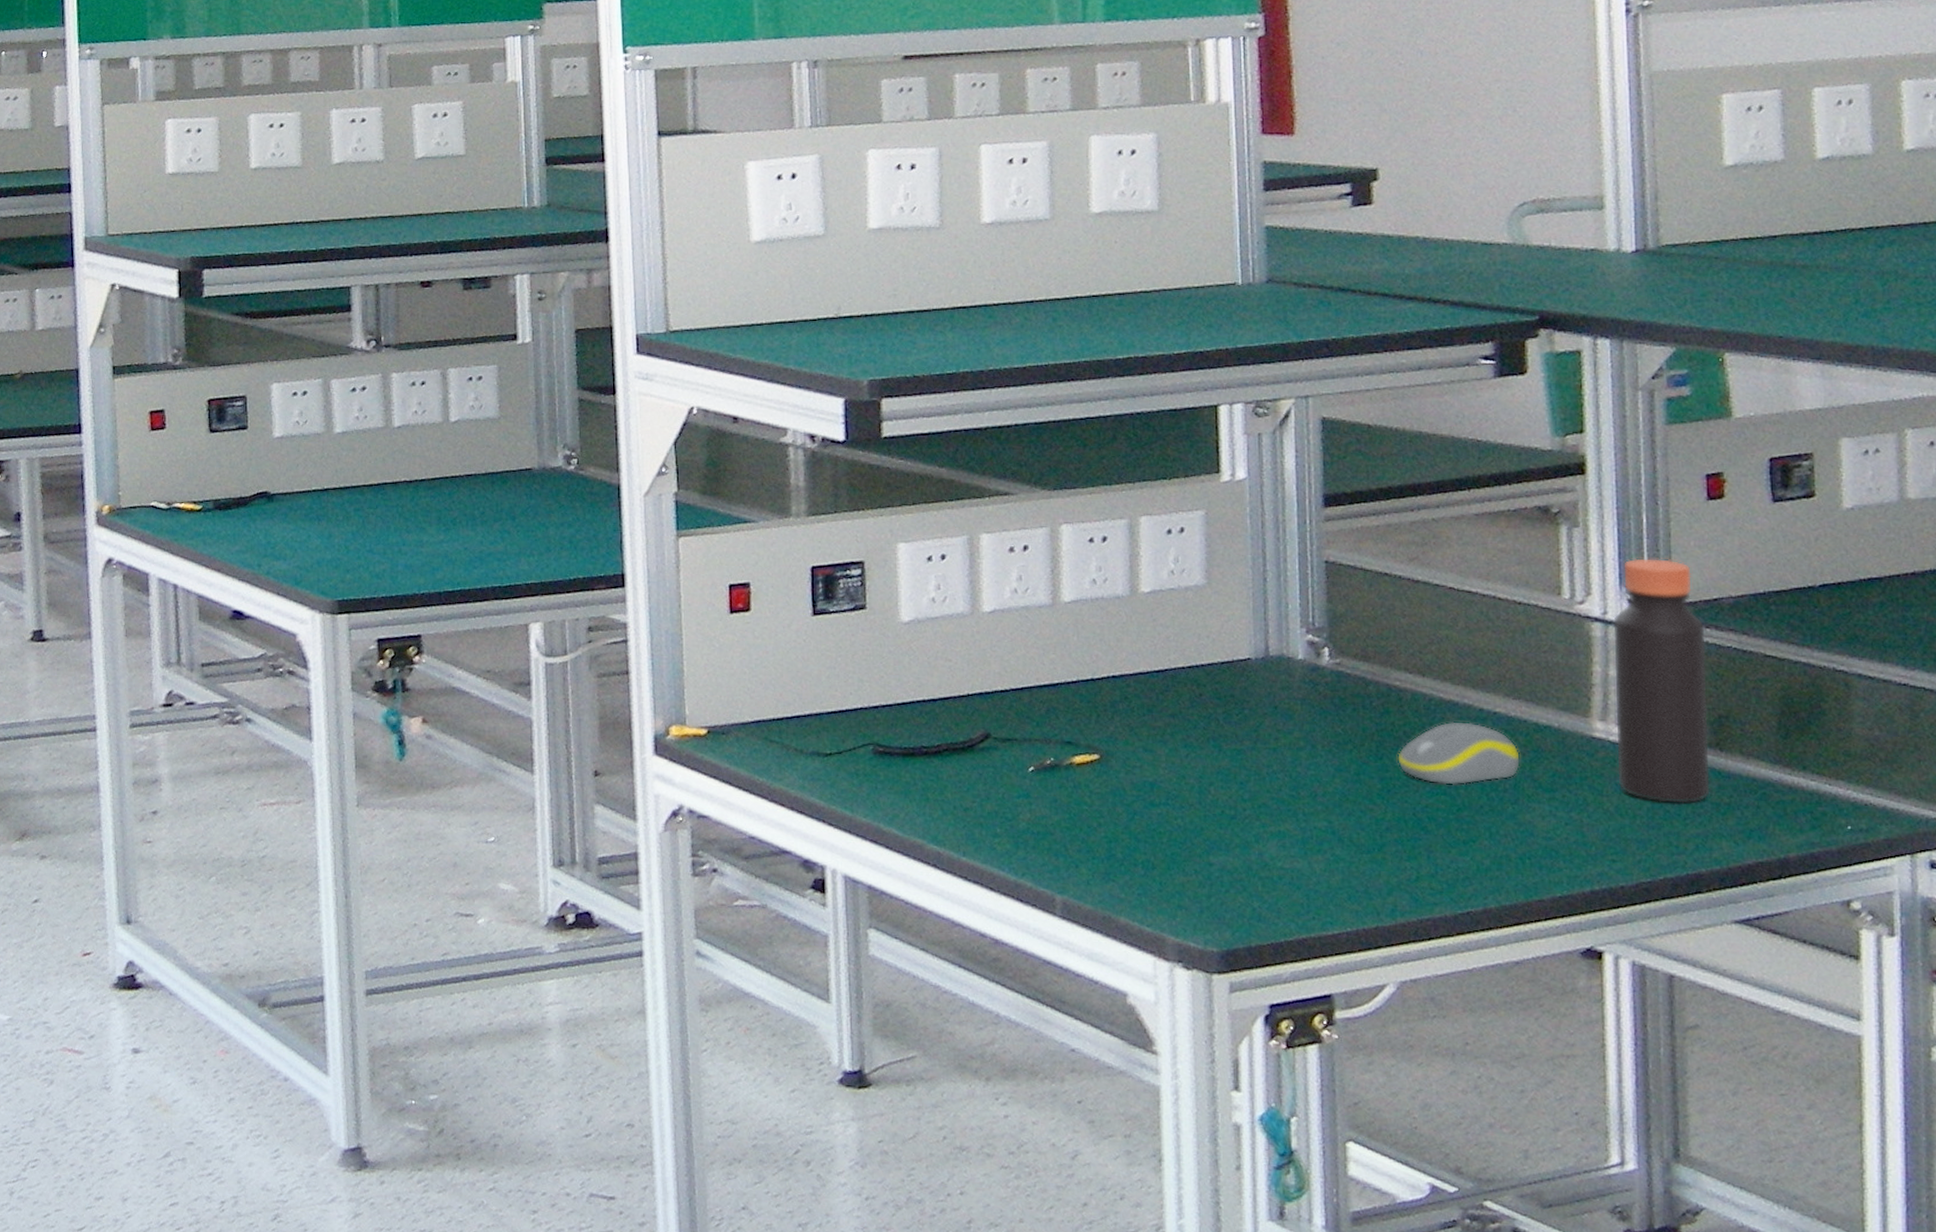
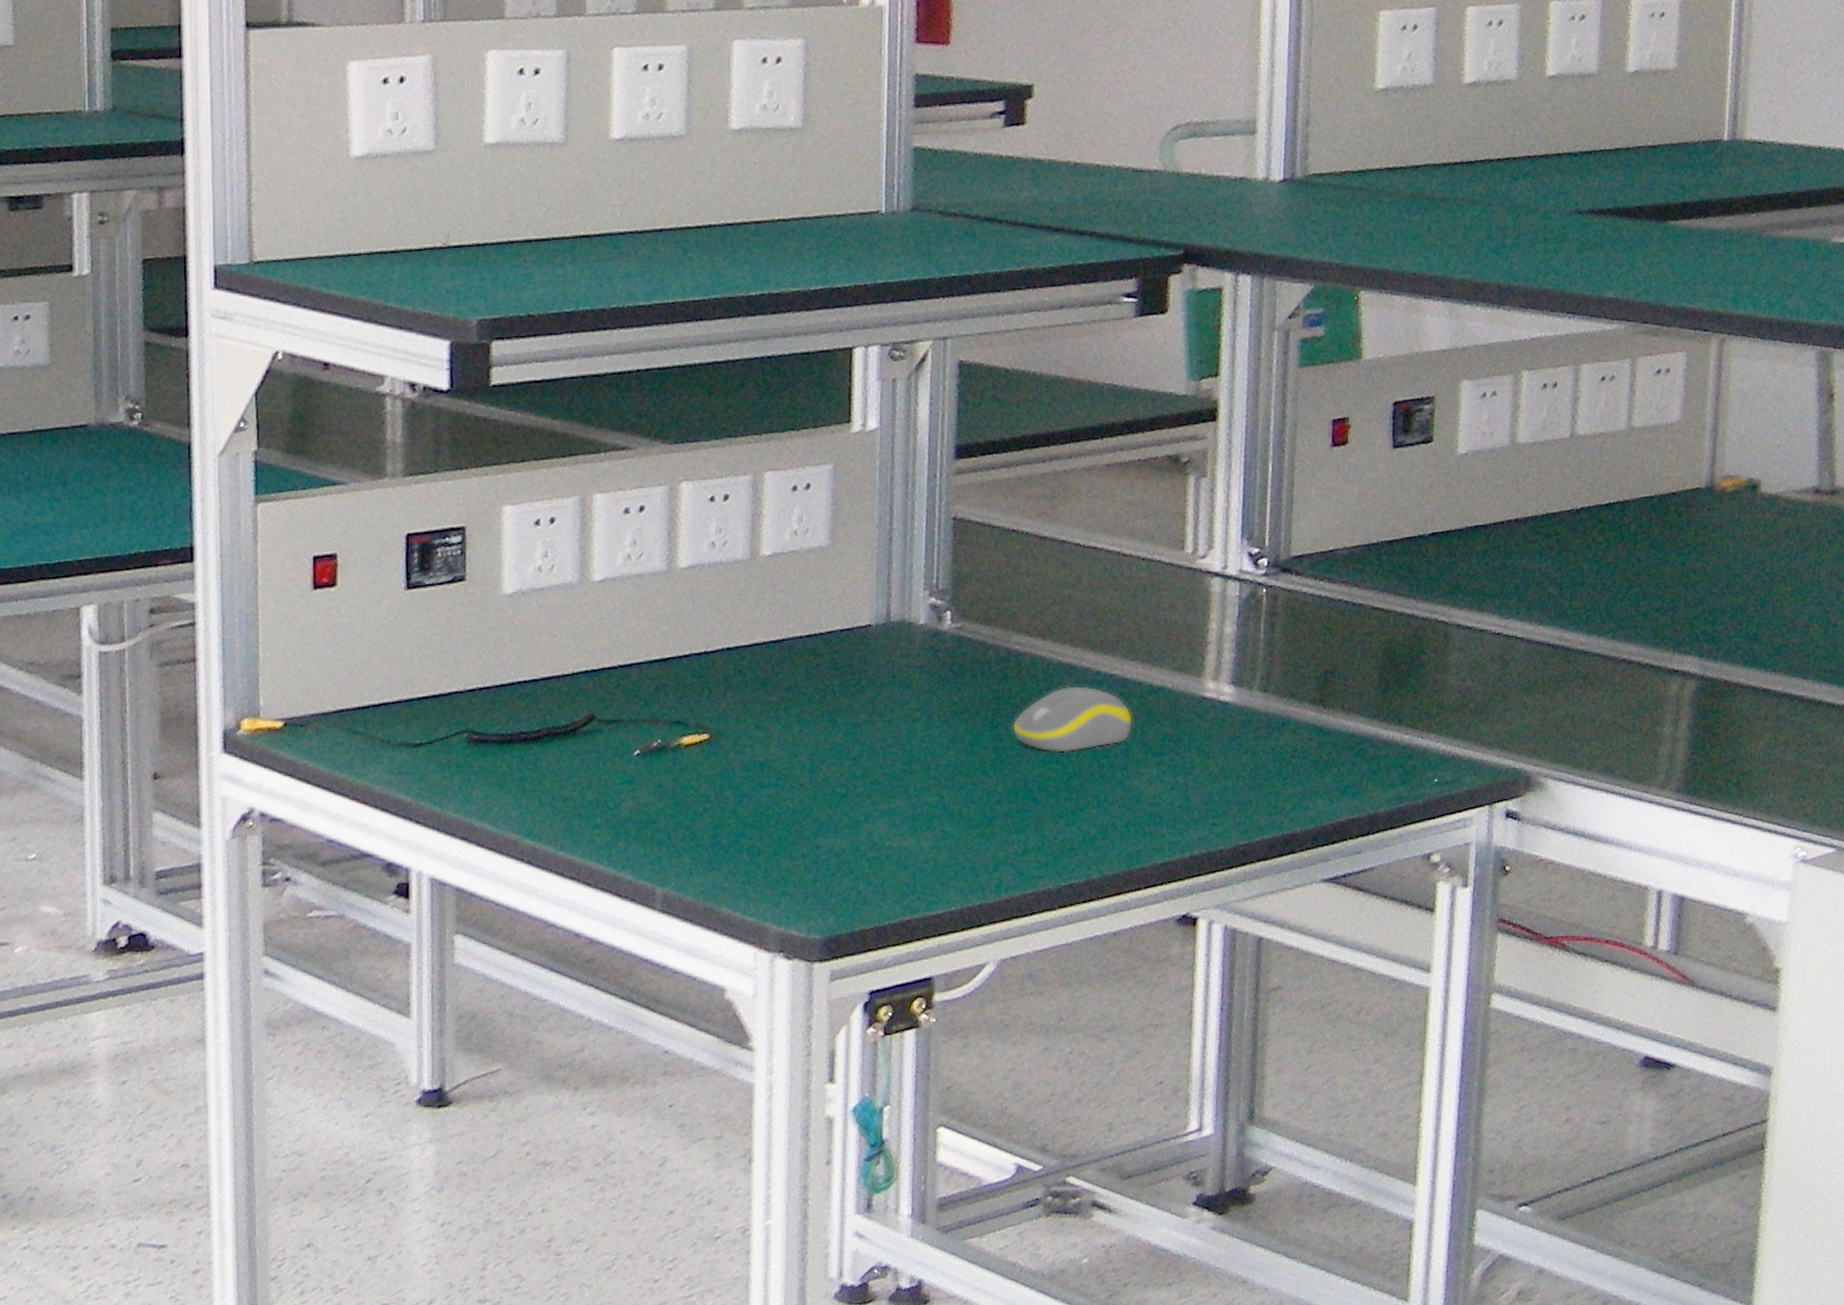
bottle: present [1612,557,1711,804] -> none [1224,508,1319,763]

